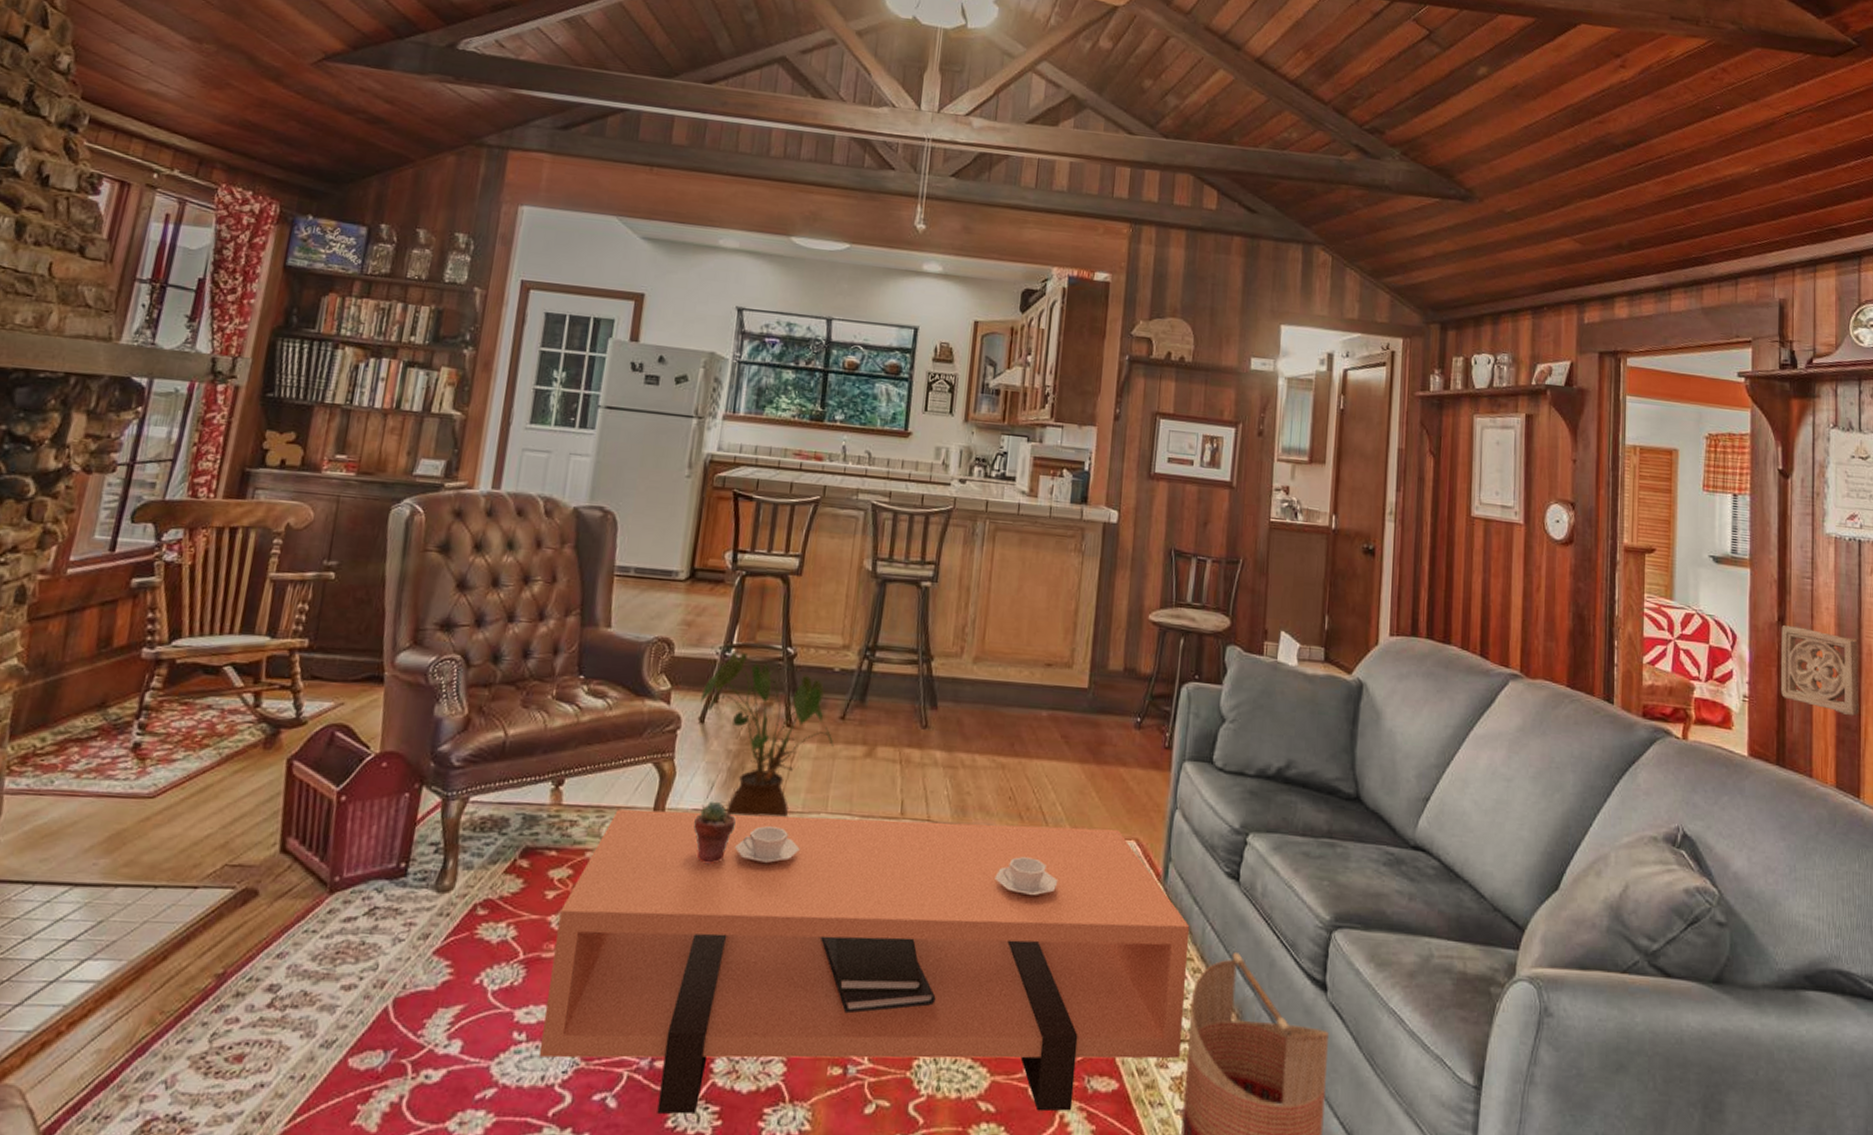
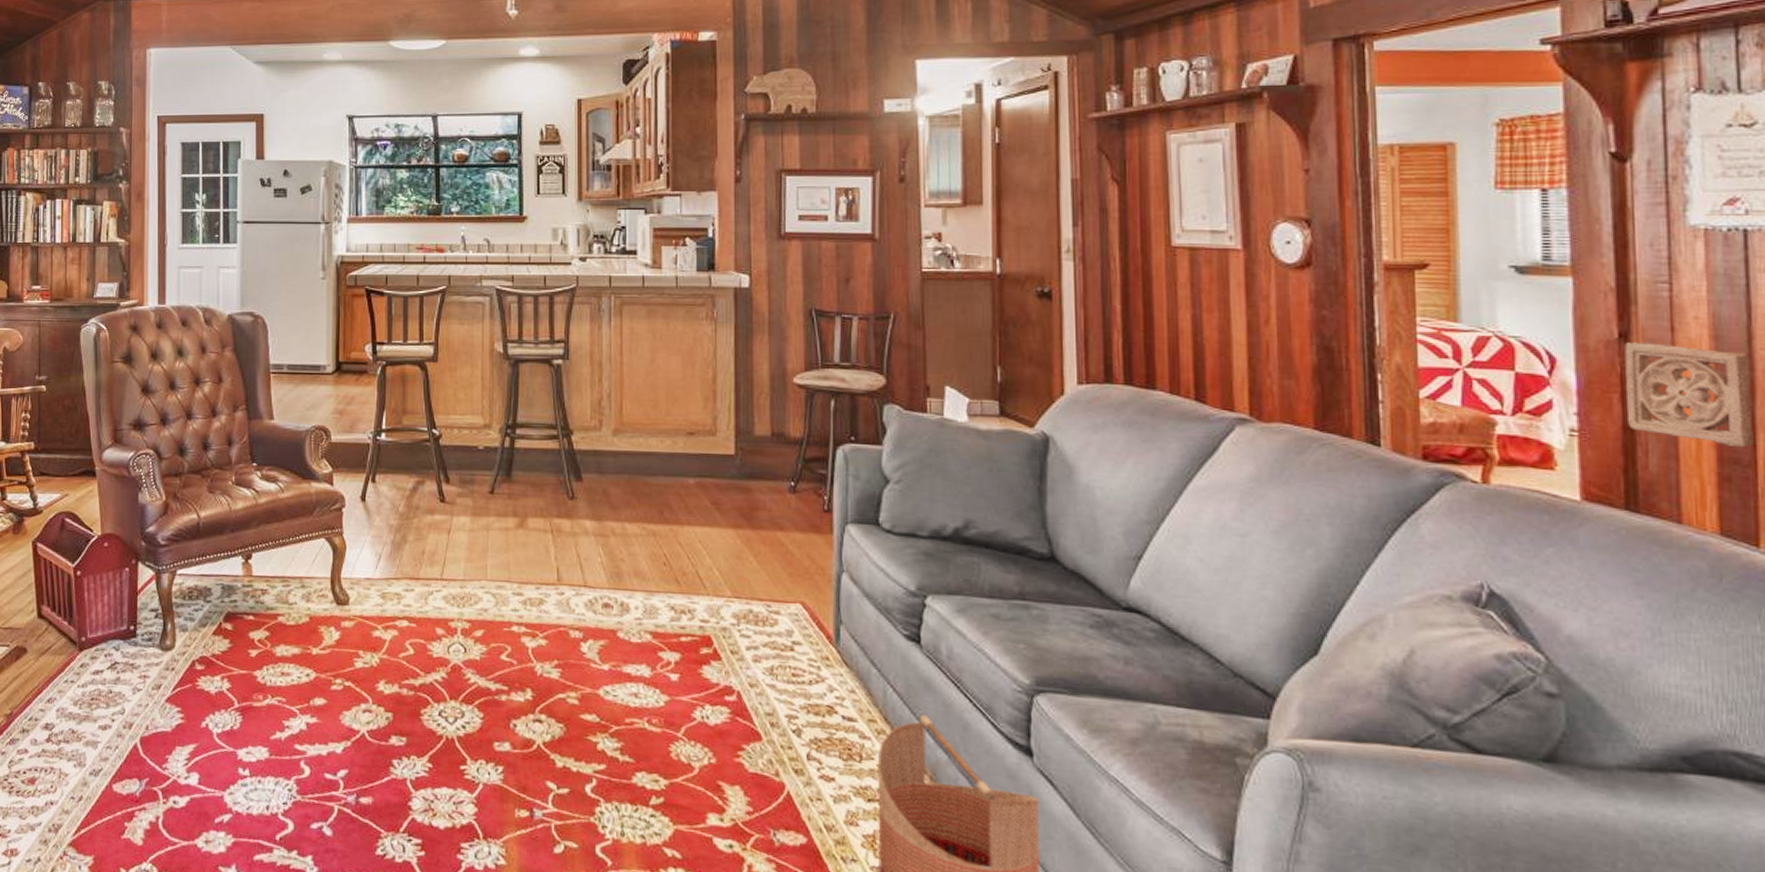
coffee table: present [540,809,1190,1115] -> none [263,579,870,862]
potted succulent: present [693,801,736,865] -> none [367,570,404,627]
house plant: present [701,651,834,818] -> none [360,435,487,586]

